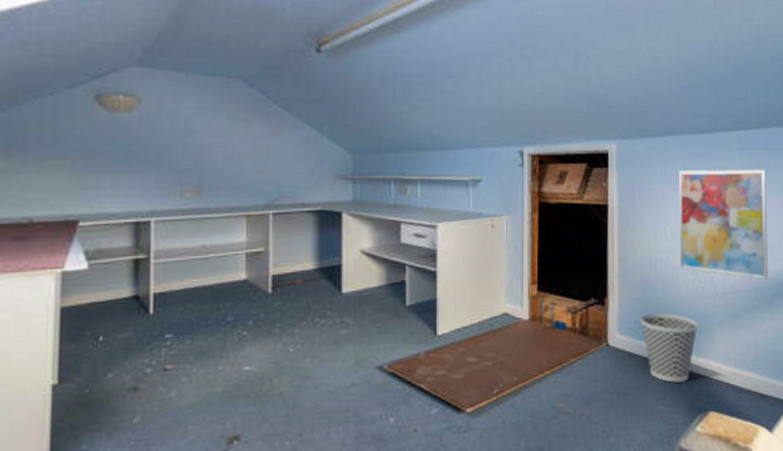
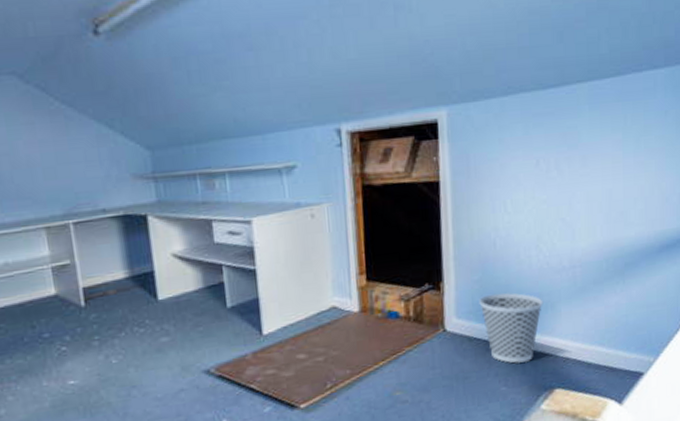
wall art: present [678,170,769,281] -> none [520,125,622,250]

